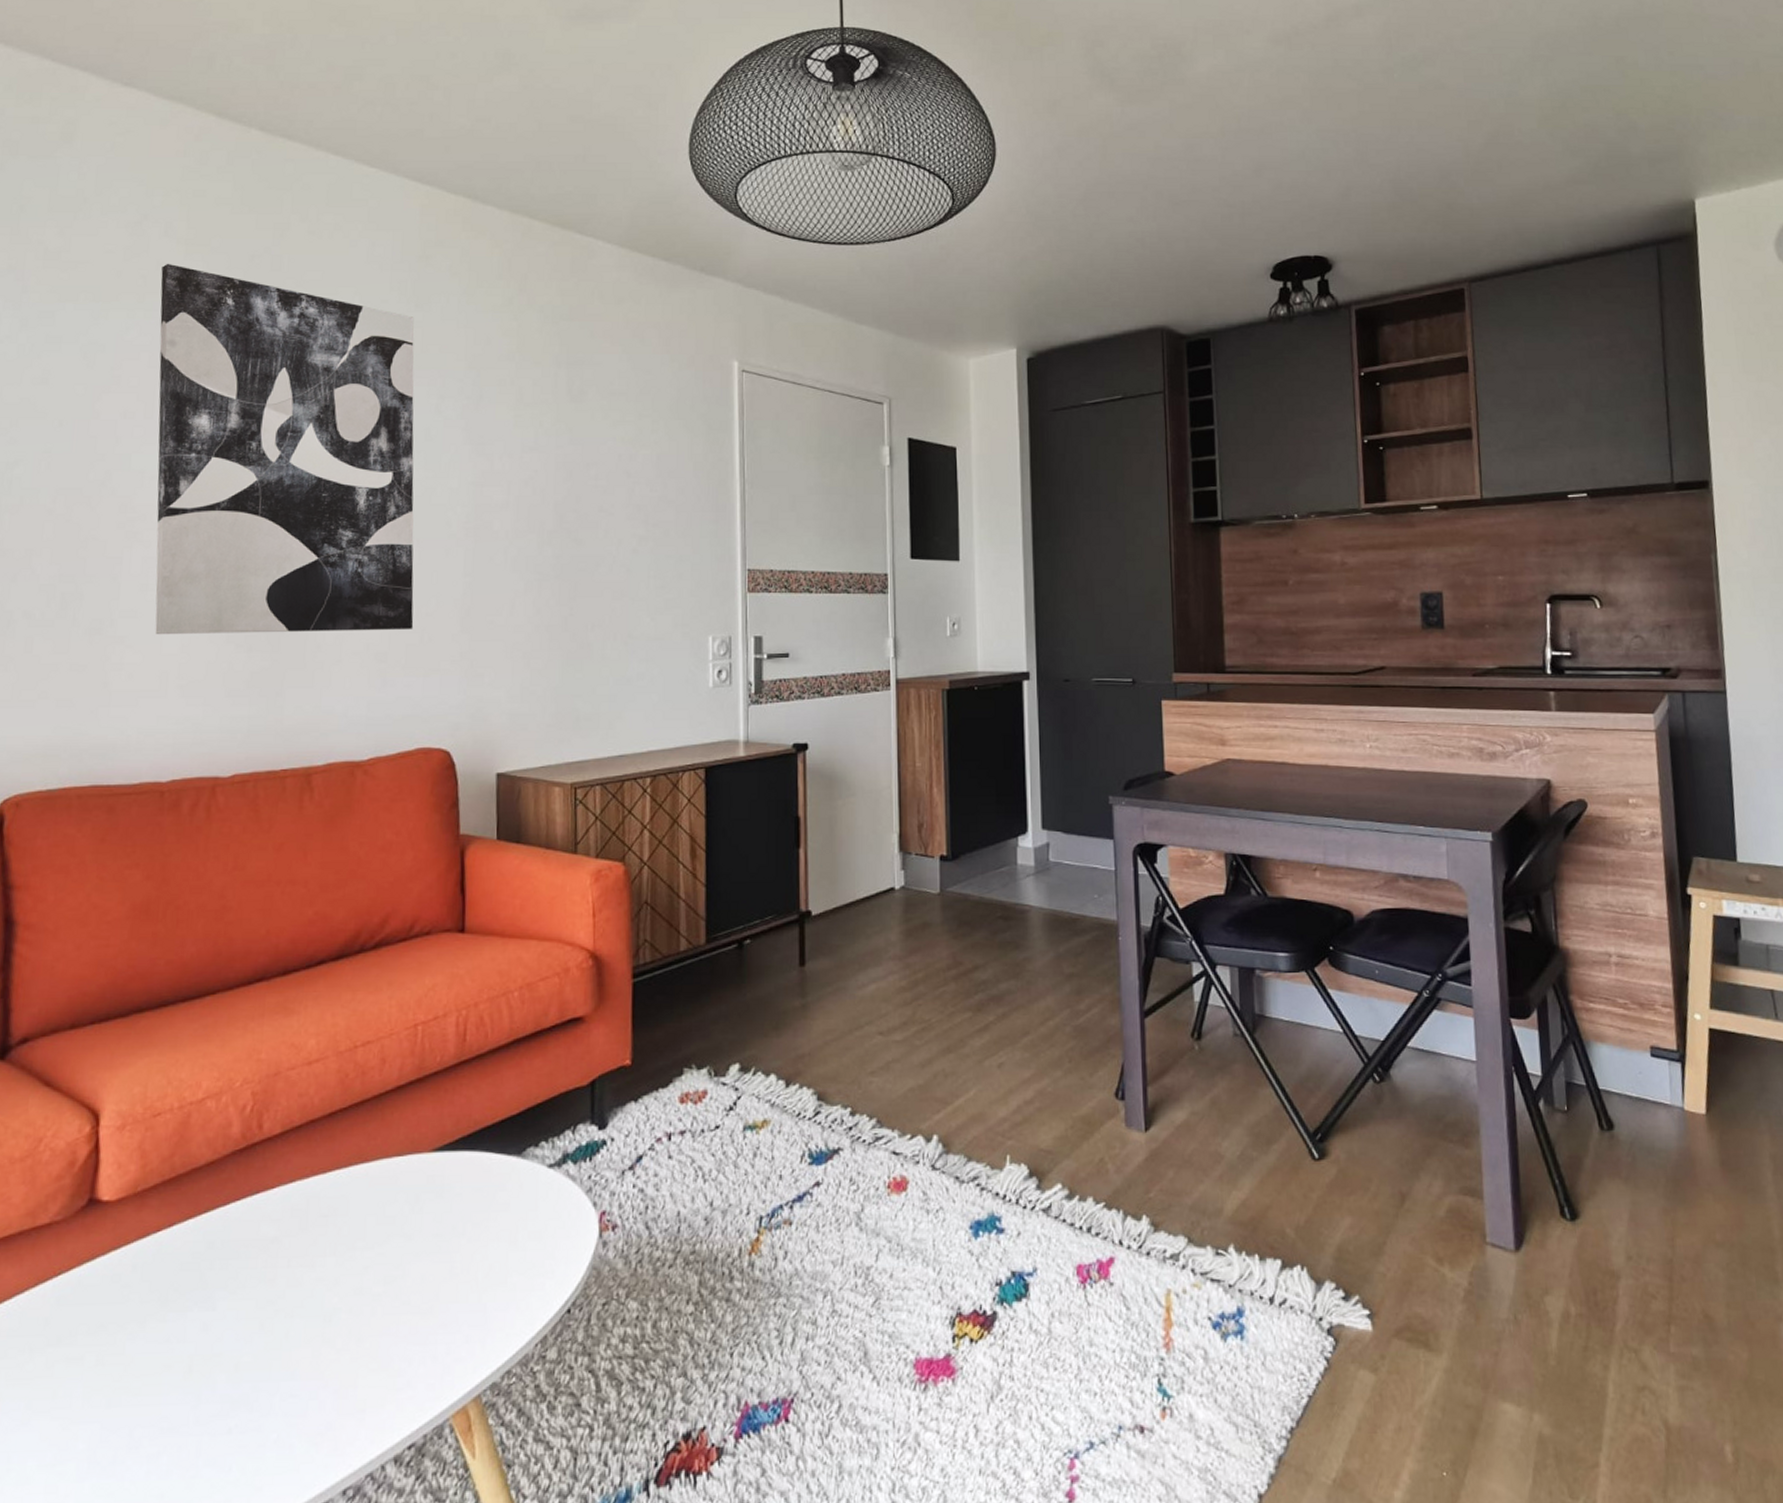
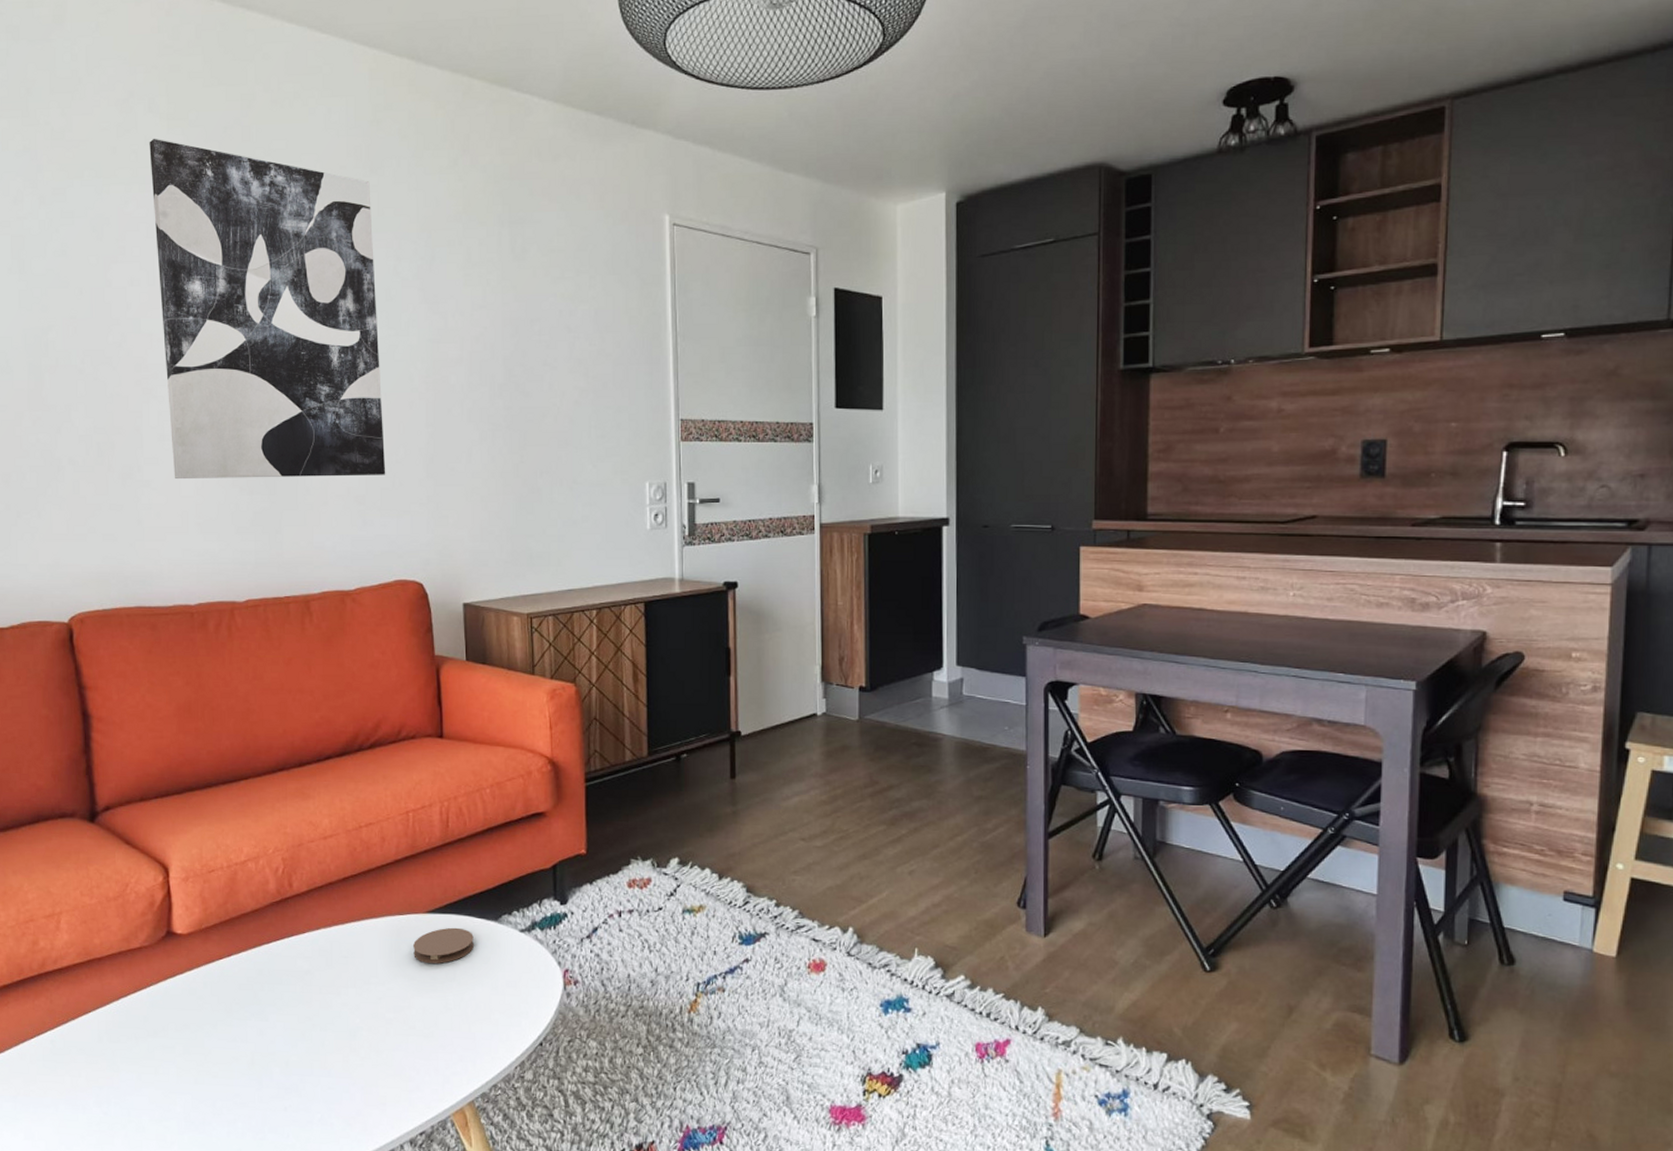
coaster: none [413,1167,490,1216] -> present [413,927,474,964]

